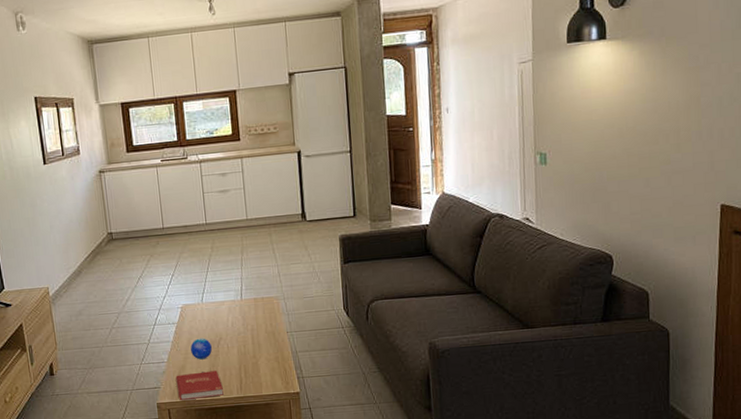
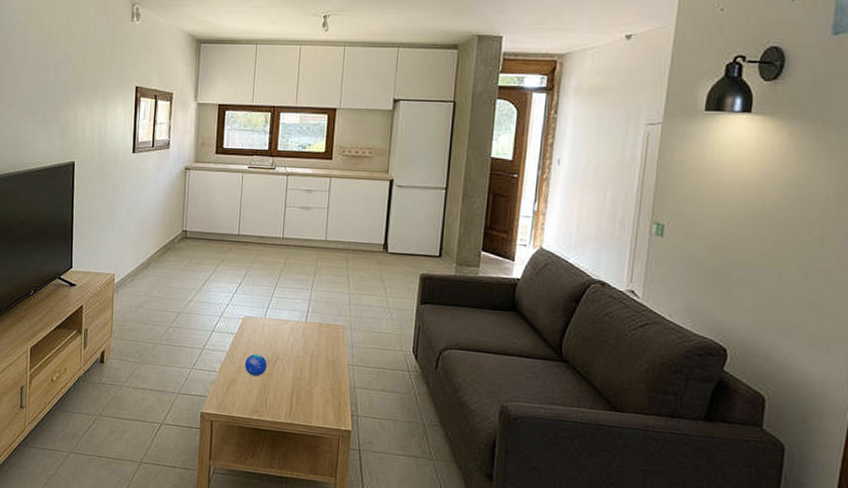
book: present [175,370,224,401] -> none [224,387,271,418]

